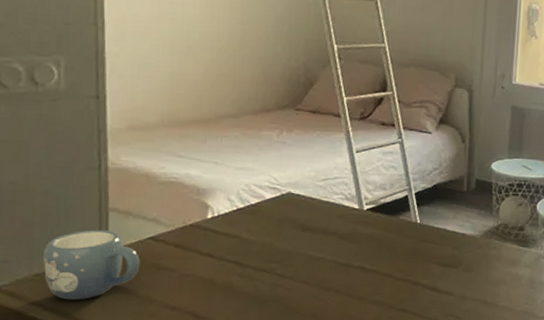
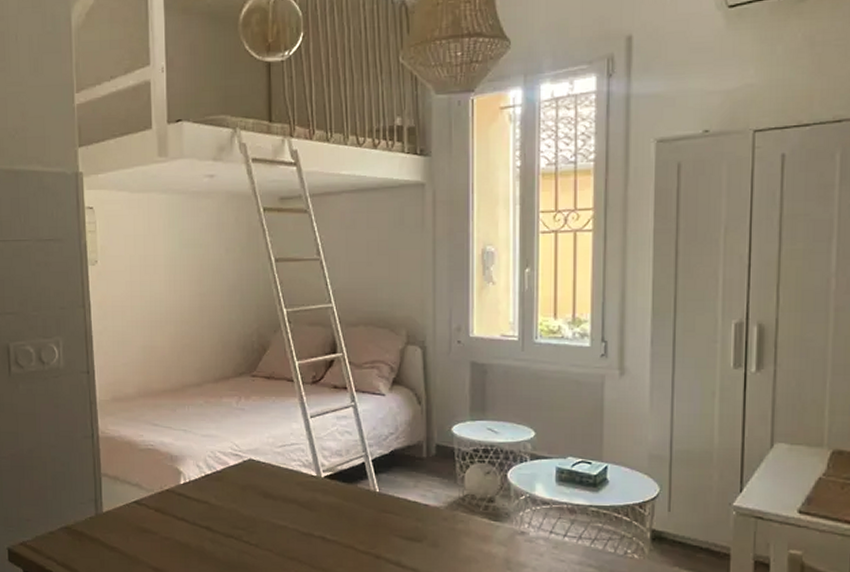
mug: present [44,229,140,300] -> none [55,493,128,557]

